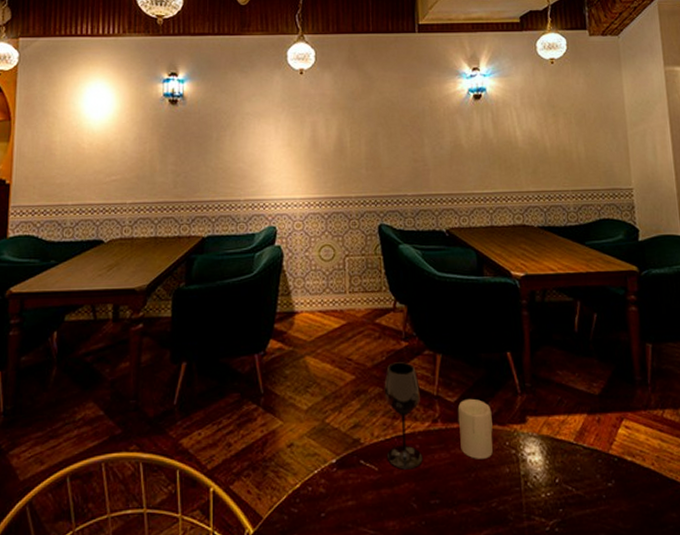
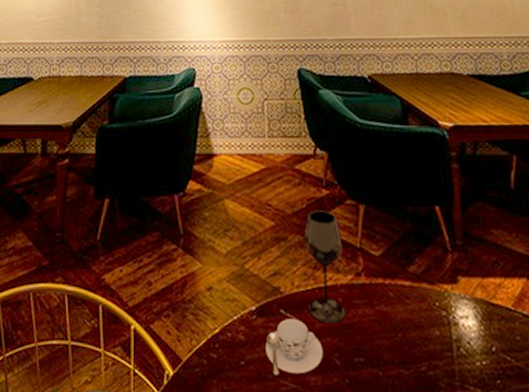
teacup: none [346,468,401,524] -> present [266,319,324,375]
candle: present [457,398,493,459] -> none [382,253,421,319]

